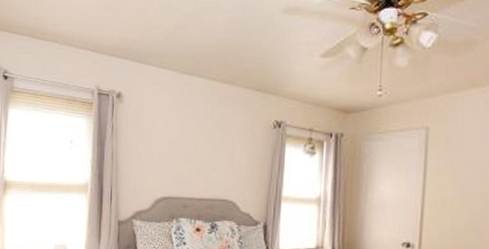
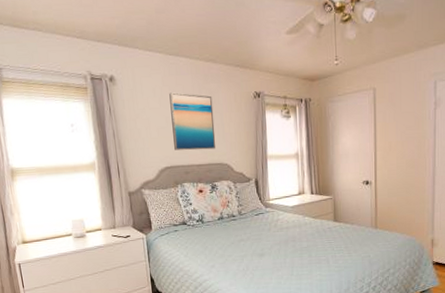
wall art: none [175,115,225,183] -> present [169,92,216,151]

